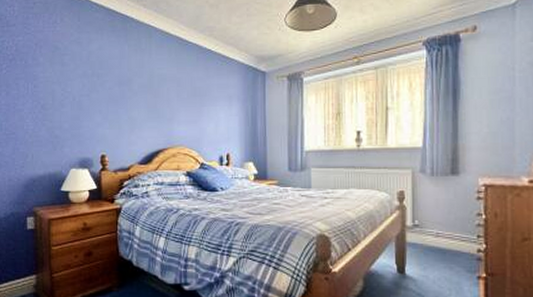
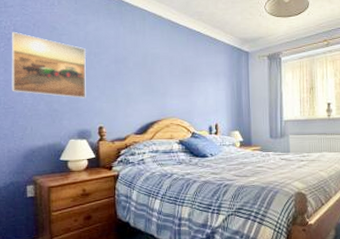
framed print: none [13,52,88,124] -> present [11,31,86,98]

